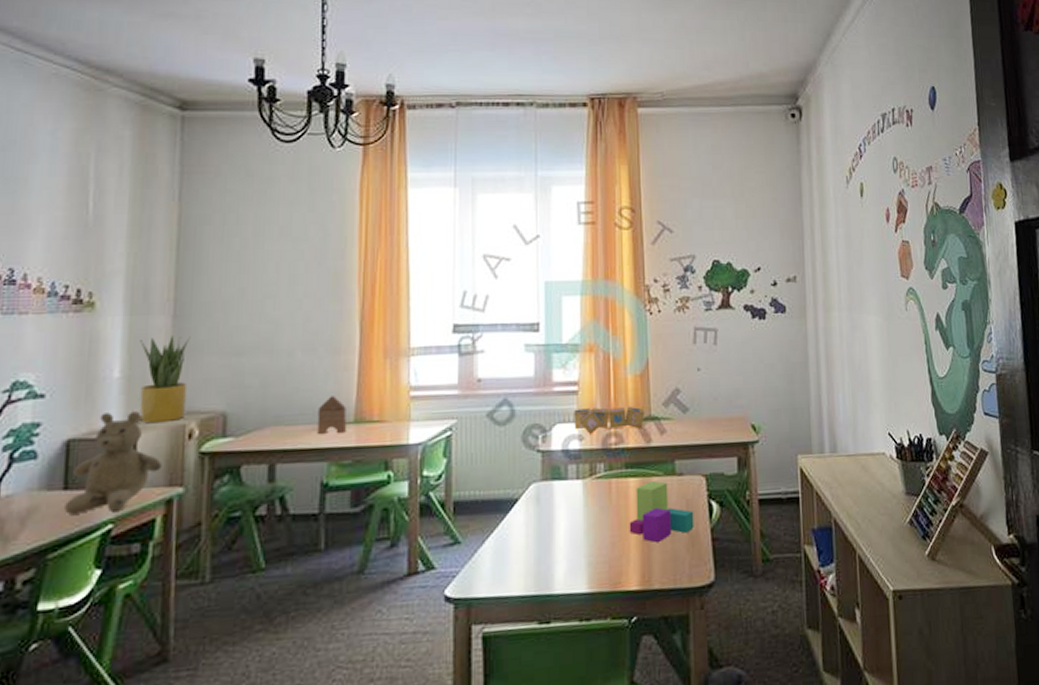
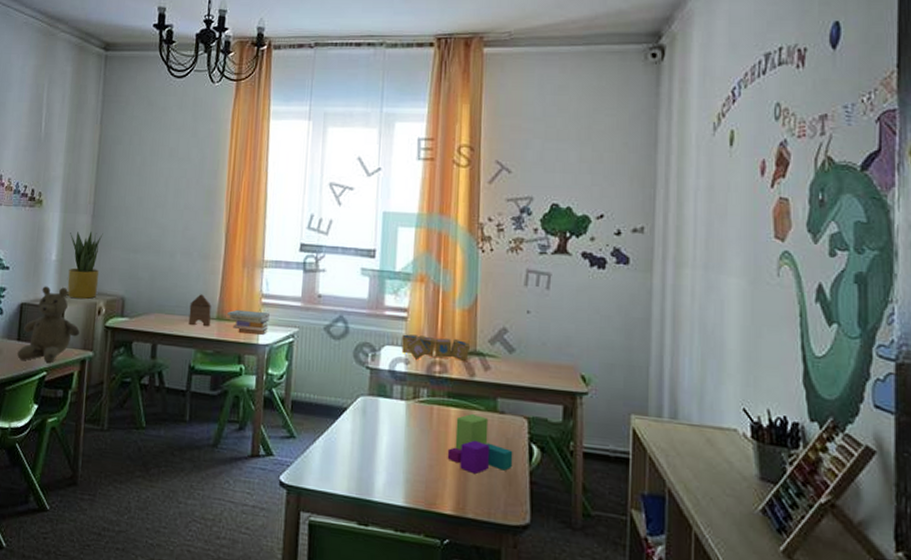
books: none [368,406,421,435] -> present [227,309,269,335]

